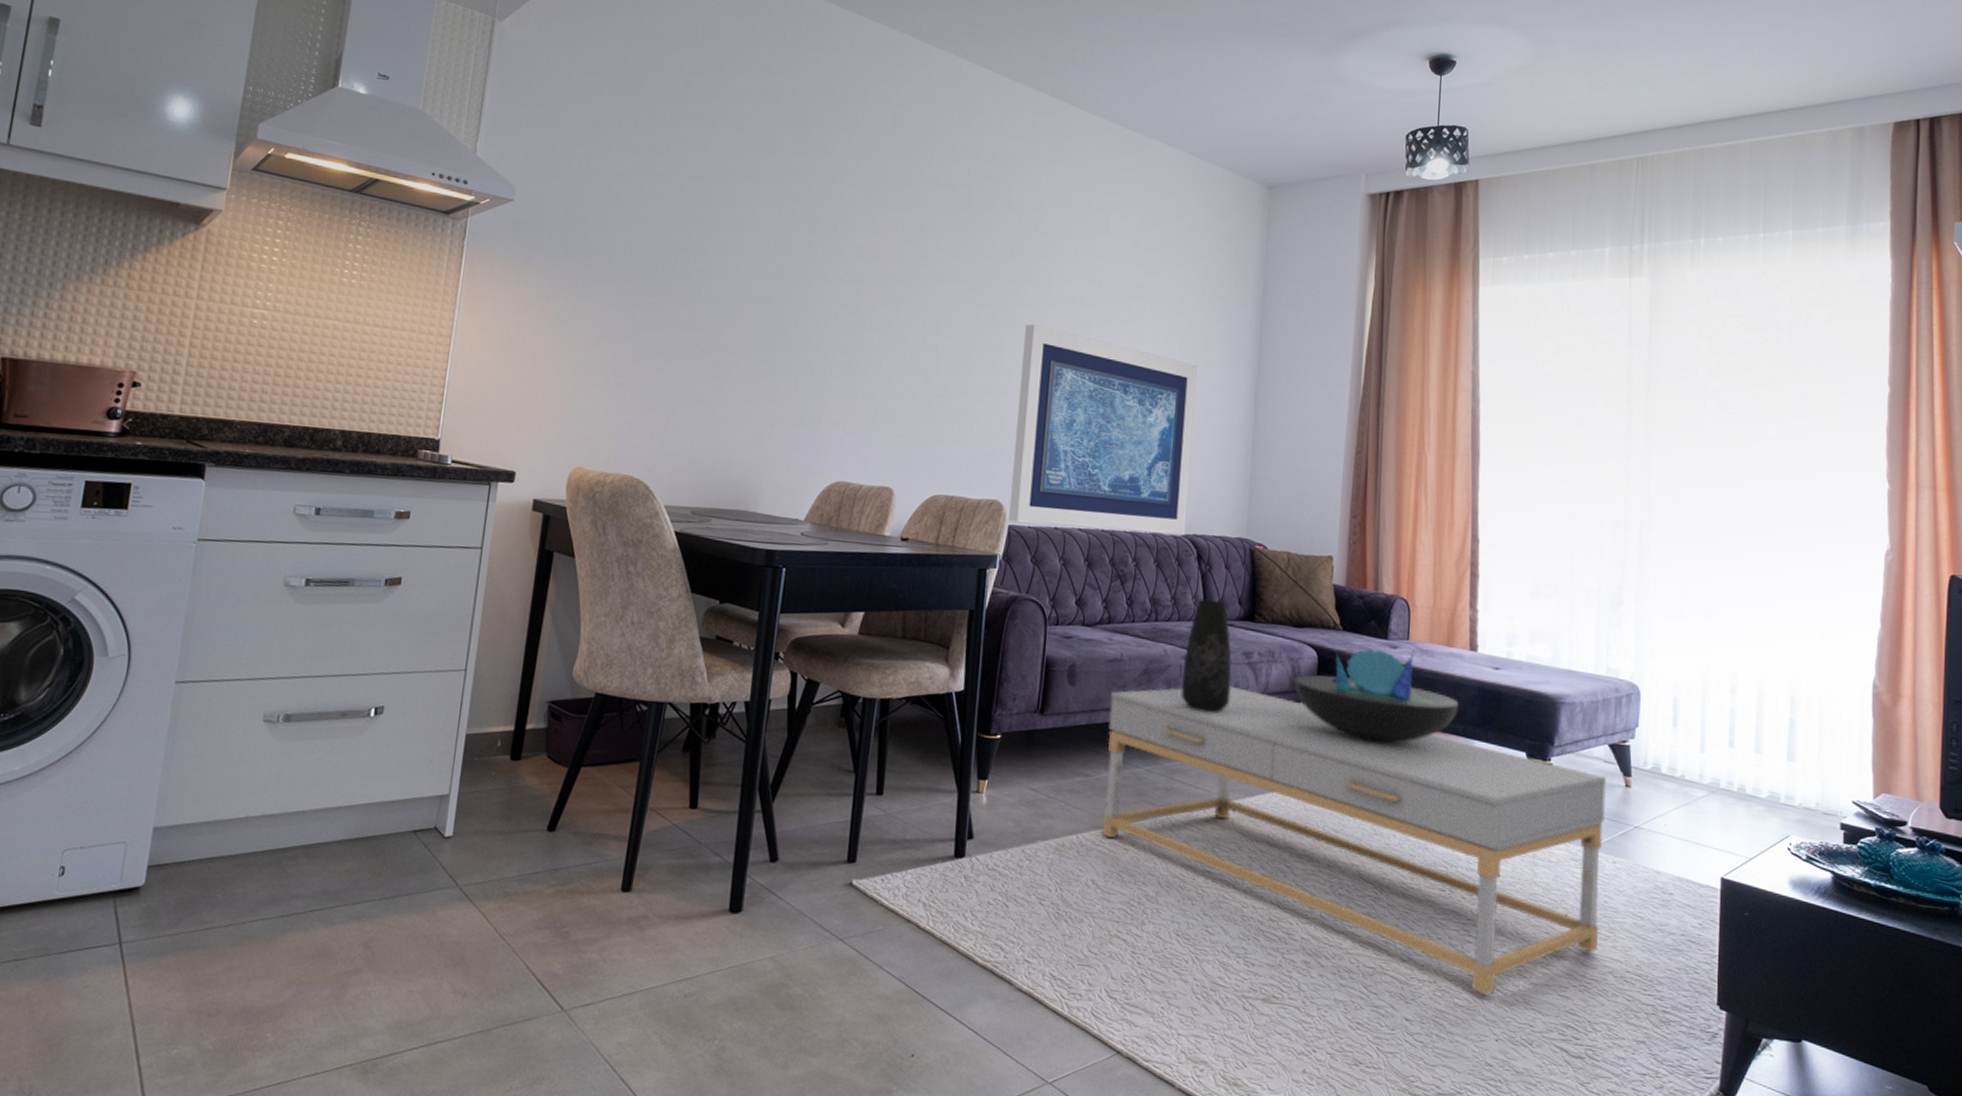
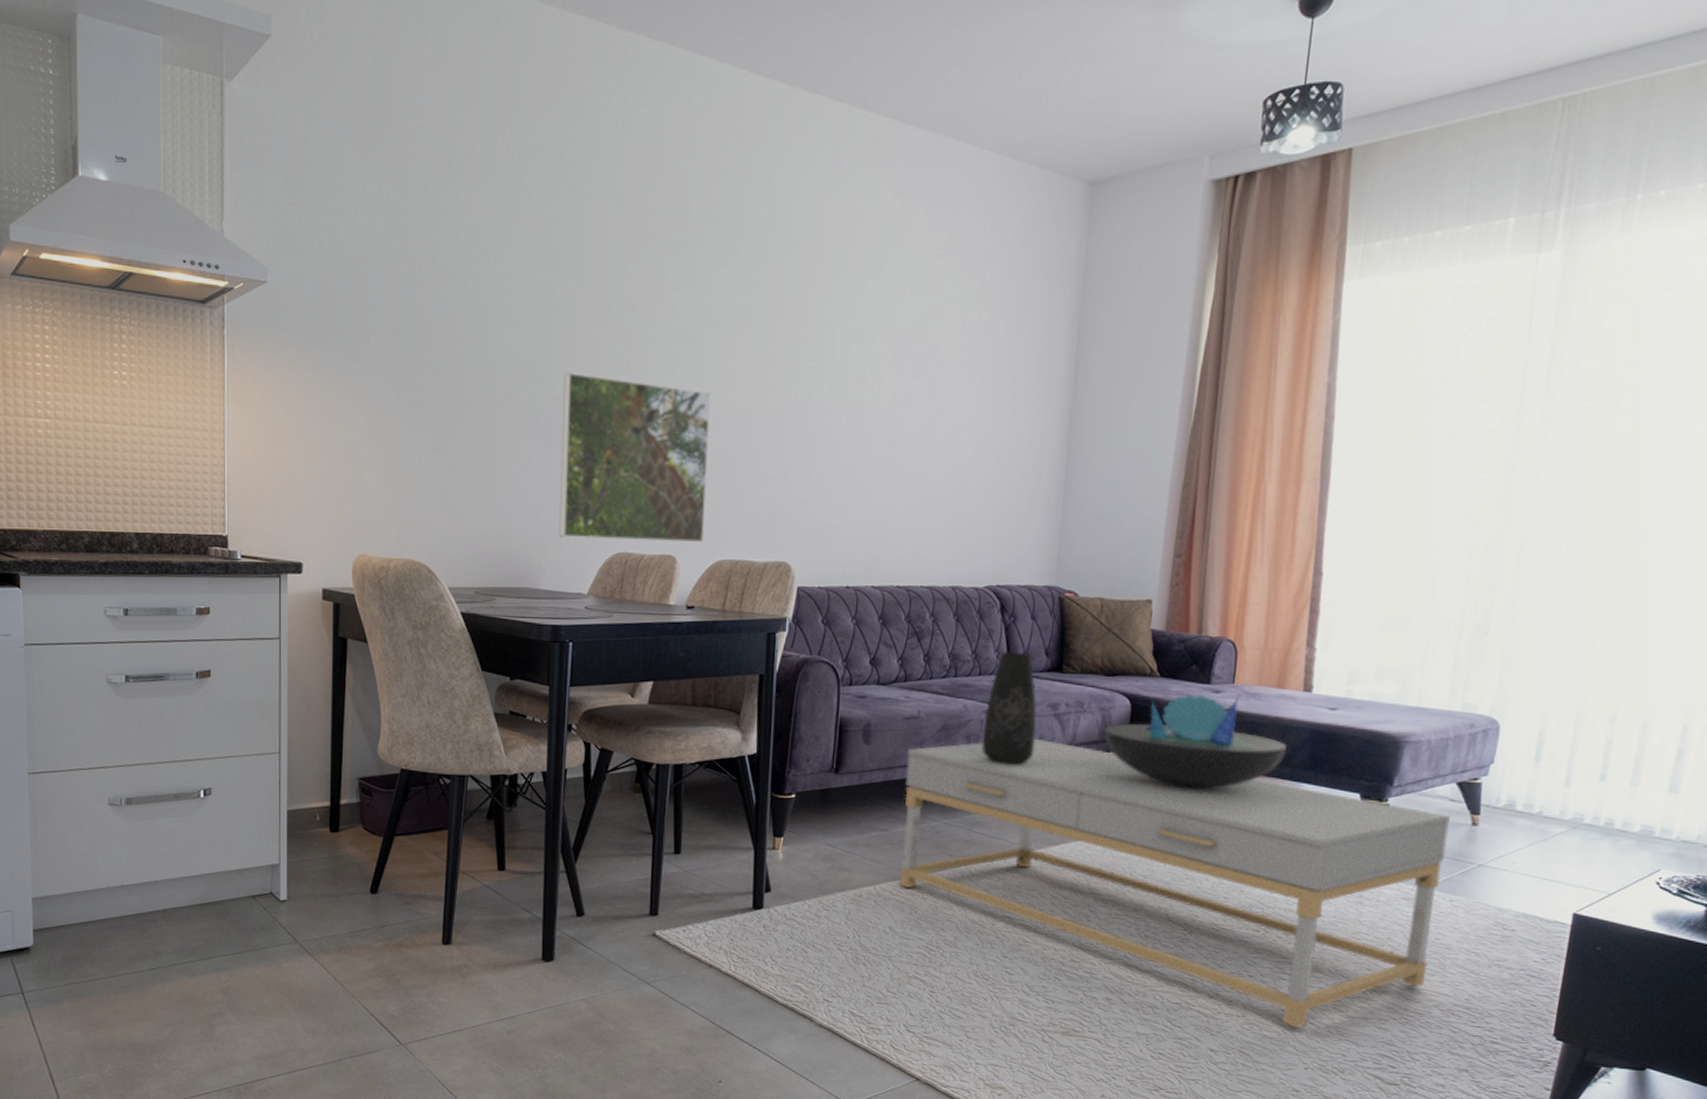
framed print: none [779,308,933,478] -> present [558,372,711,543]
wall art: present [1009,324,1197,535] -> none [798,369,1003,587]

